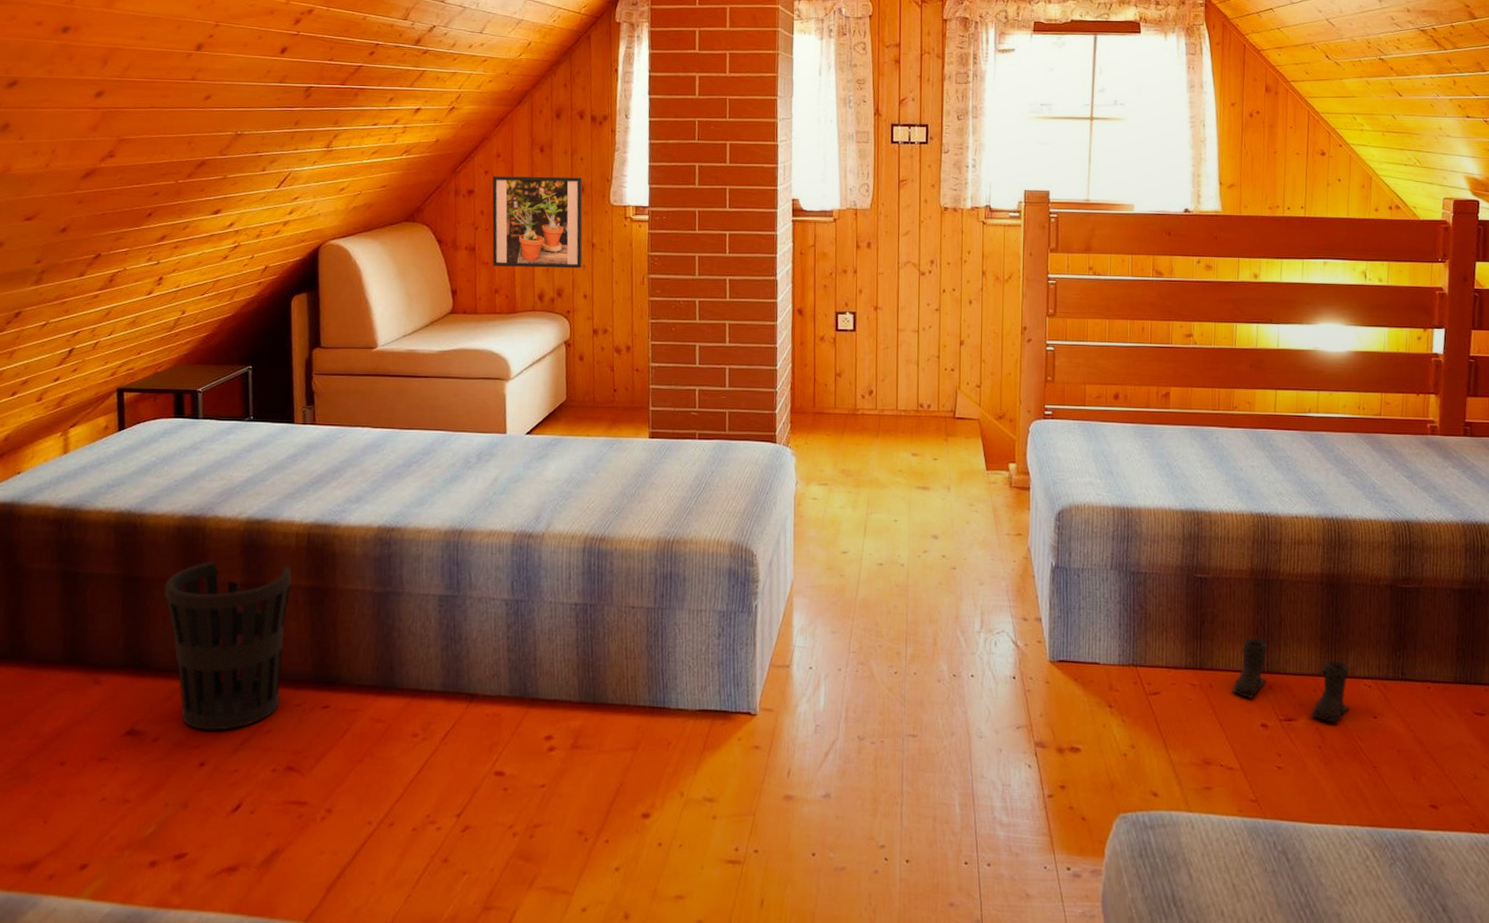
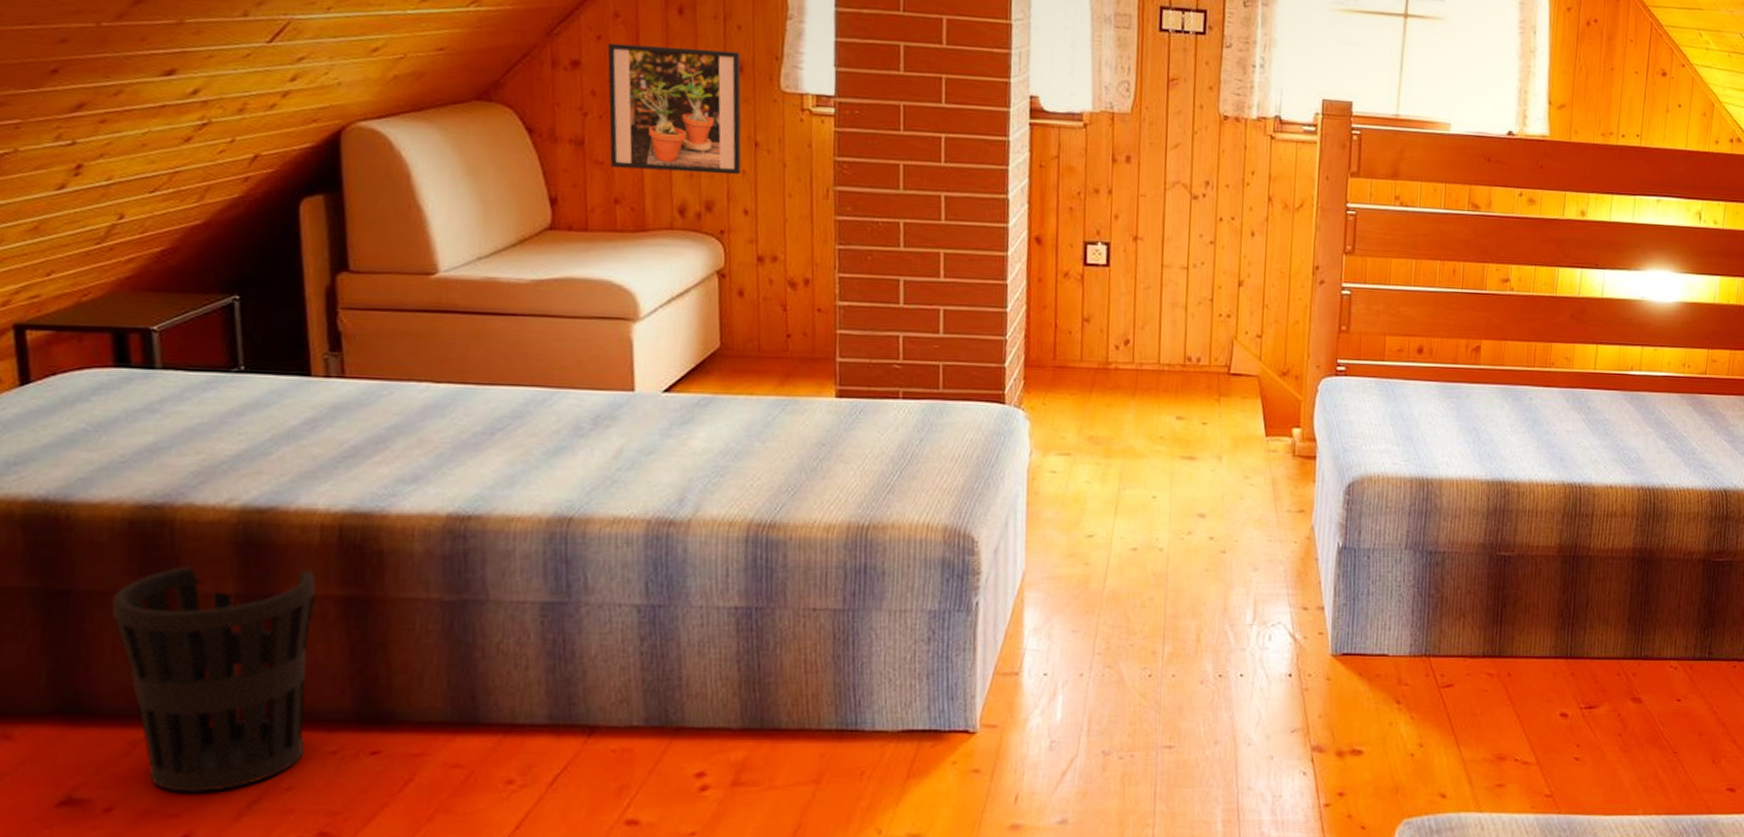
boots: present [1232,638,1350,723] -> none [1532,620,1656,709]

